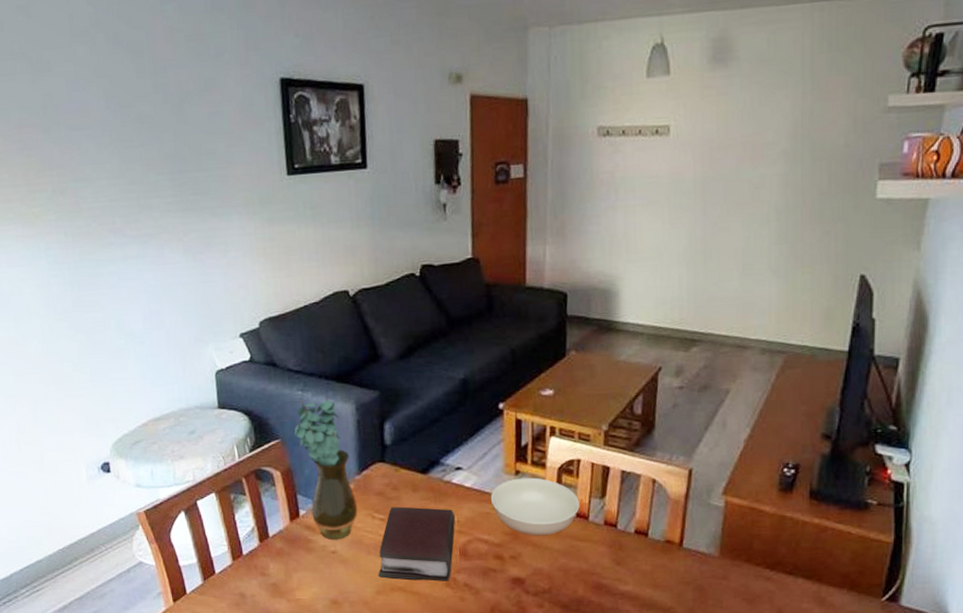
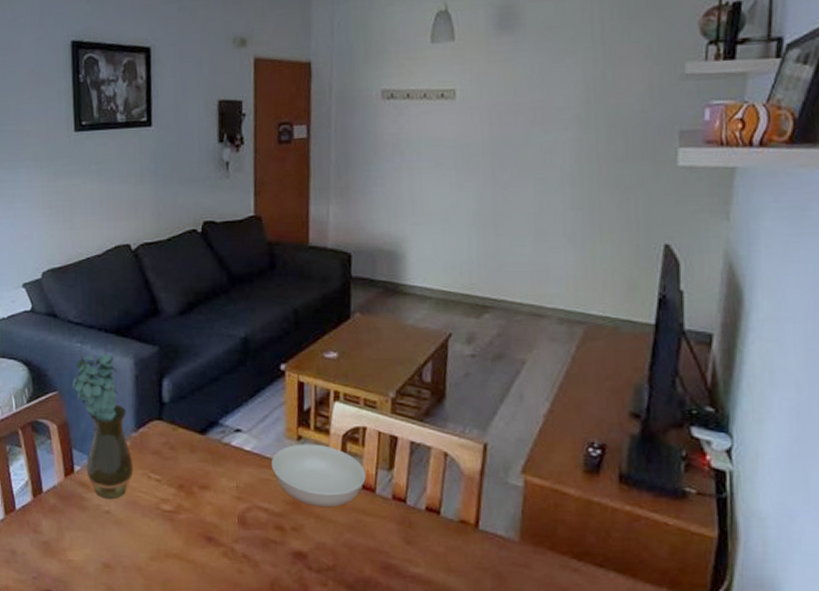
bible: present [378,507,456,581] -> none [152,467,235,551]

